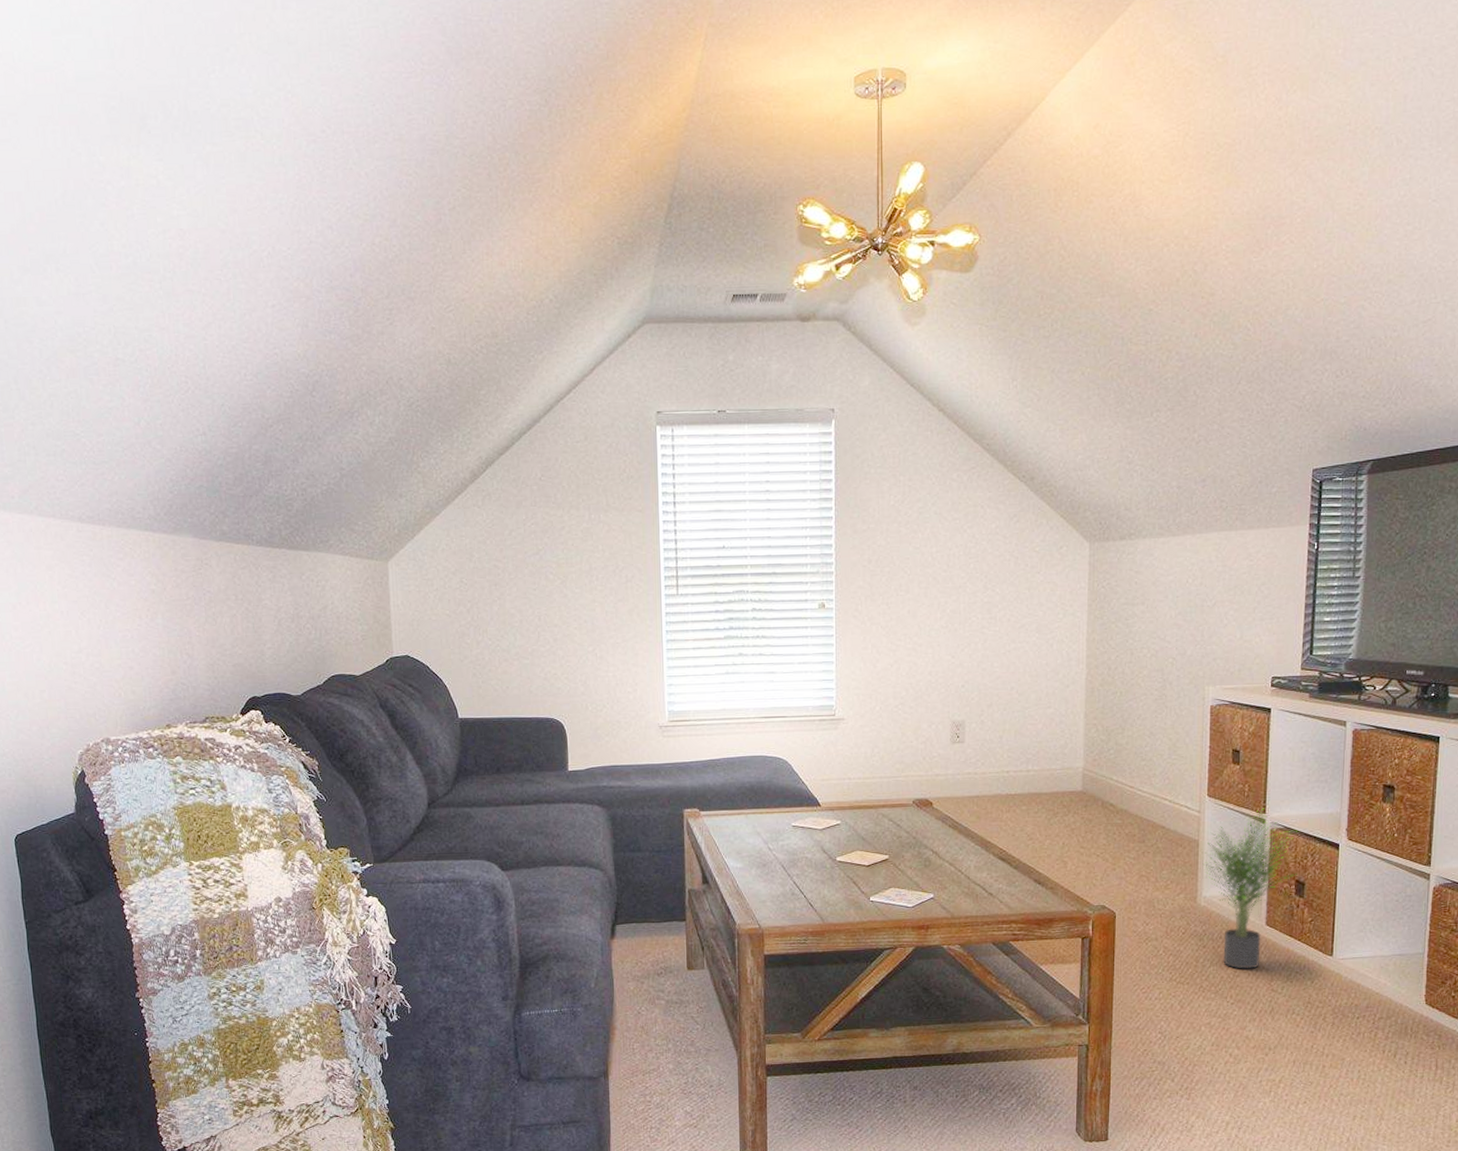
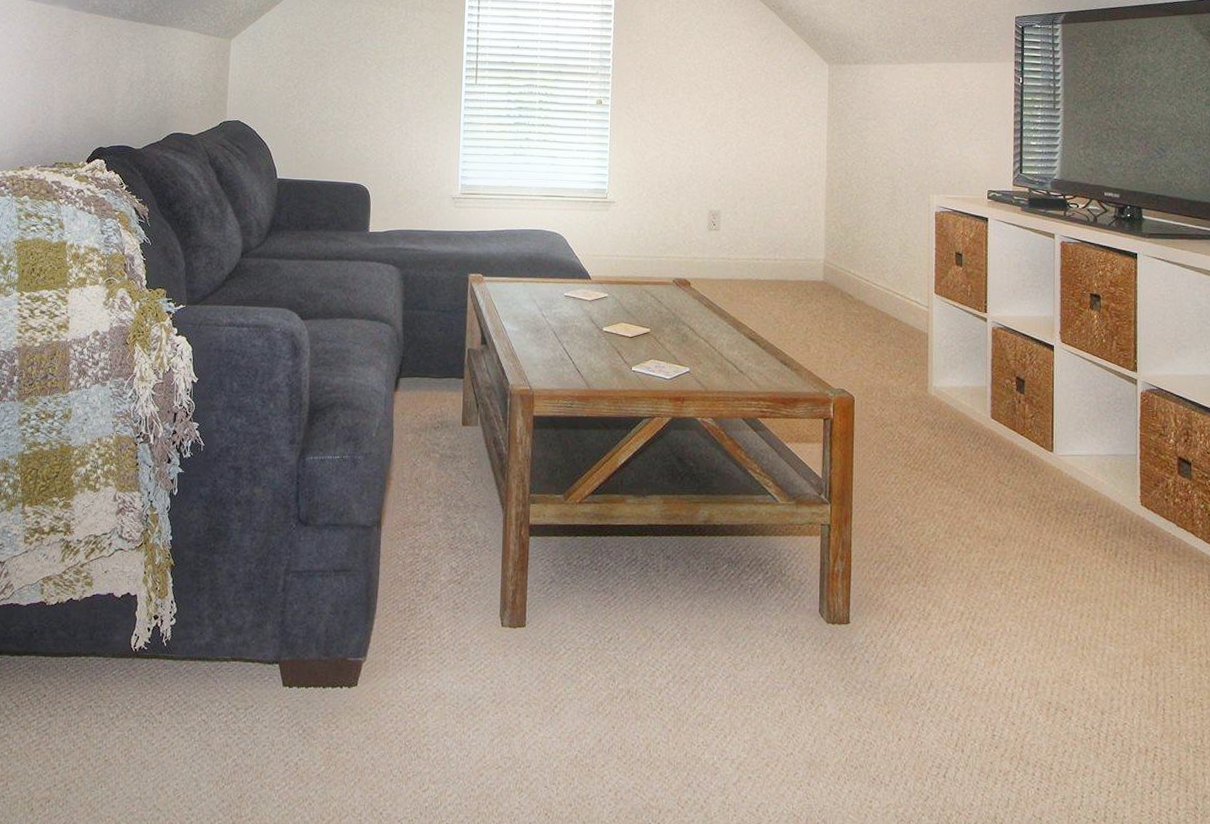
potted plant: present [1202,808,1297,969] -> none [932,308,1018,460]

